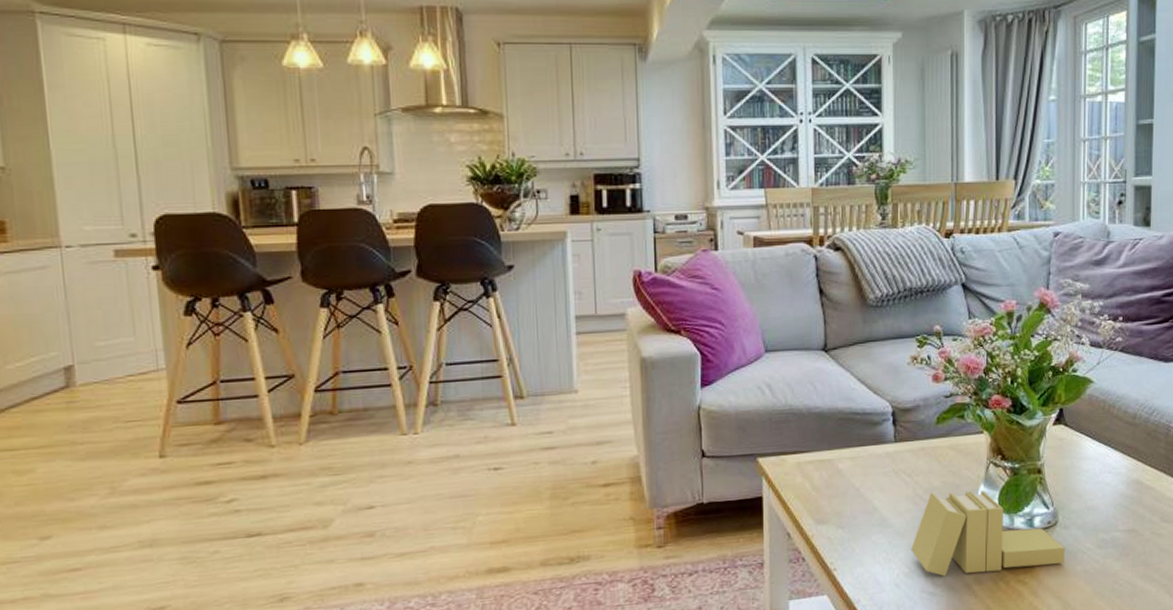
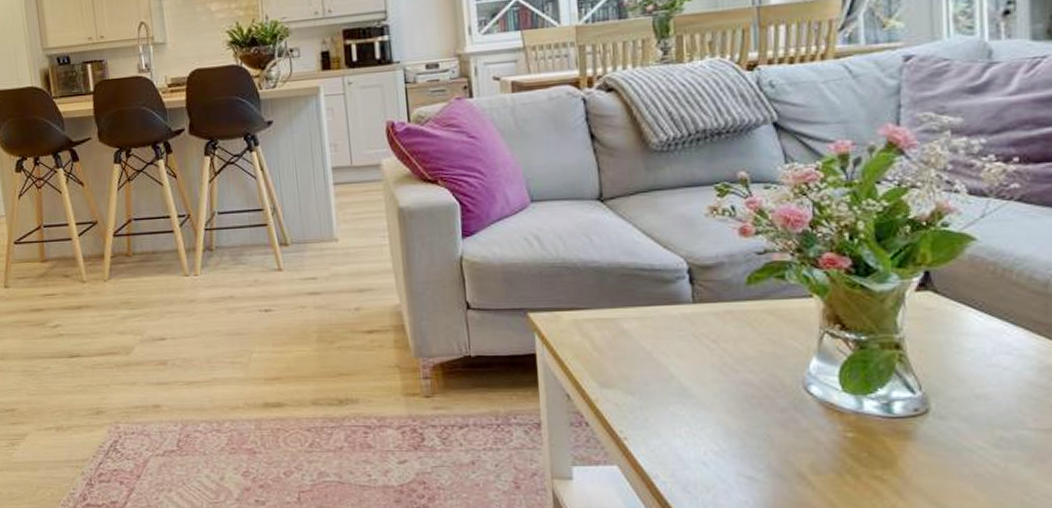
books: present [911,490,1065,577] -> none [721,362,943,462]

